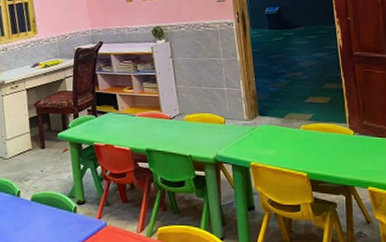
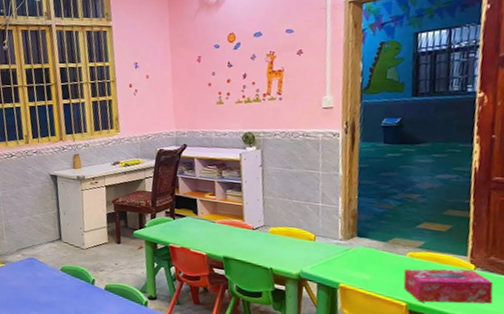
tissue box: none [301,135,371,170] -> present [403,268,494,304]

